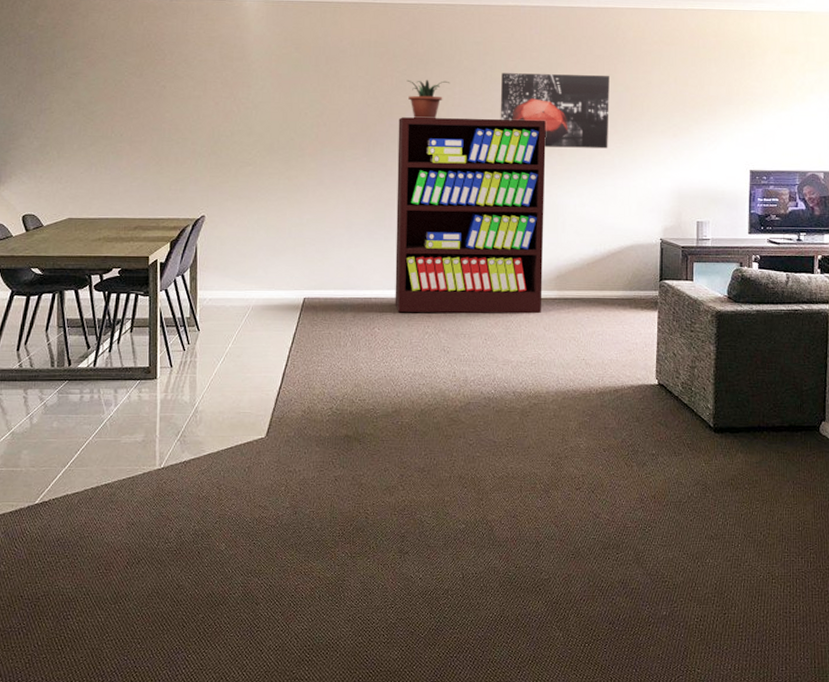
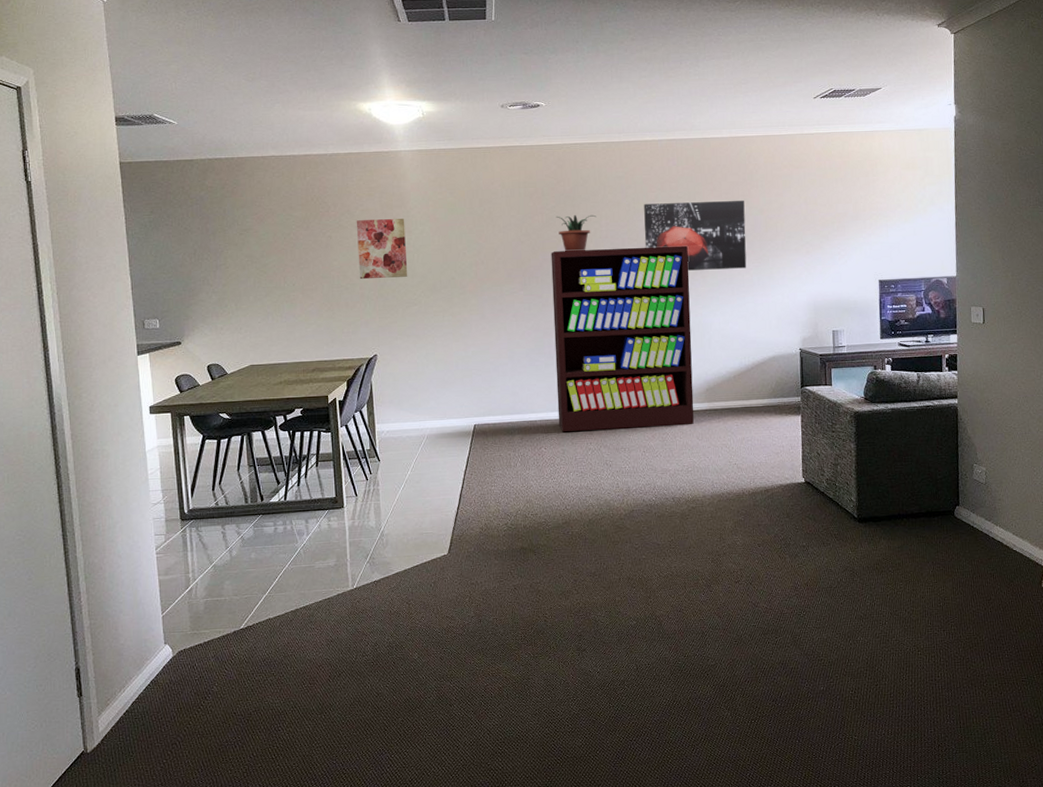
wall art: none [192,71,245,135] -> present [356,219,408,280]

